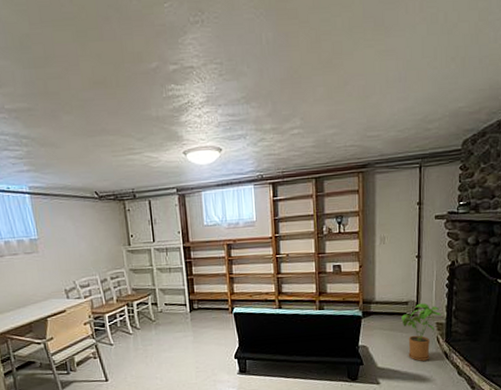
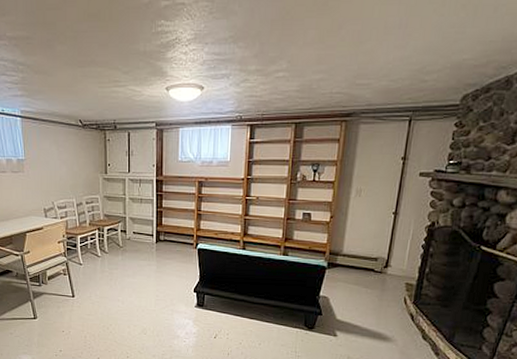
house plant: present [401,302,441,361] -> none [368,261,413,320]

